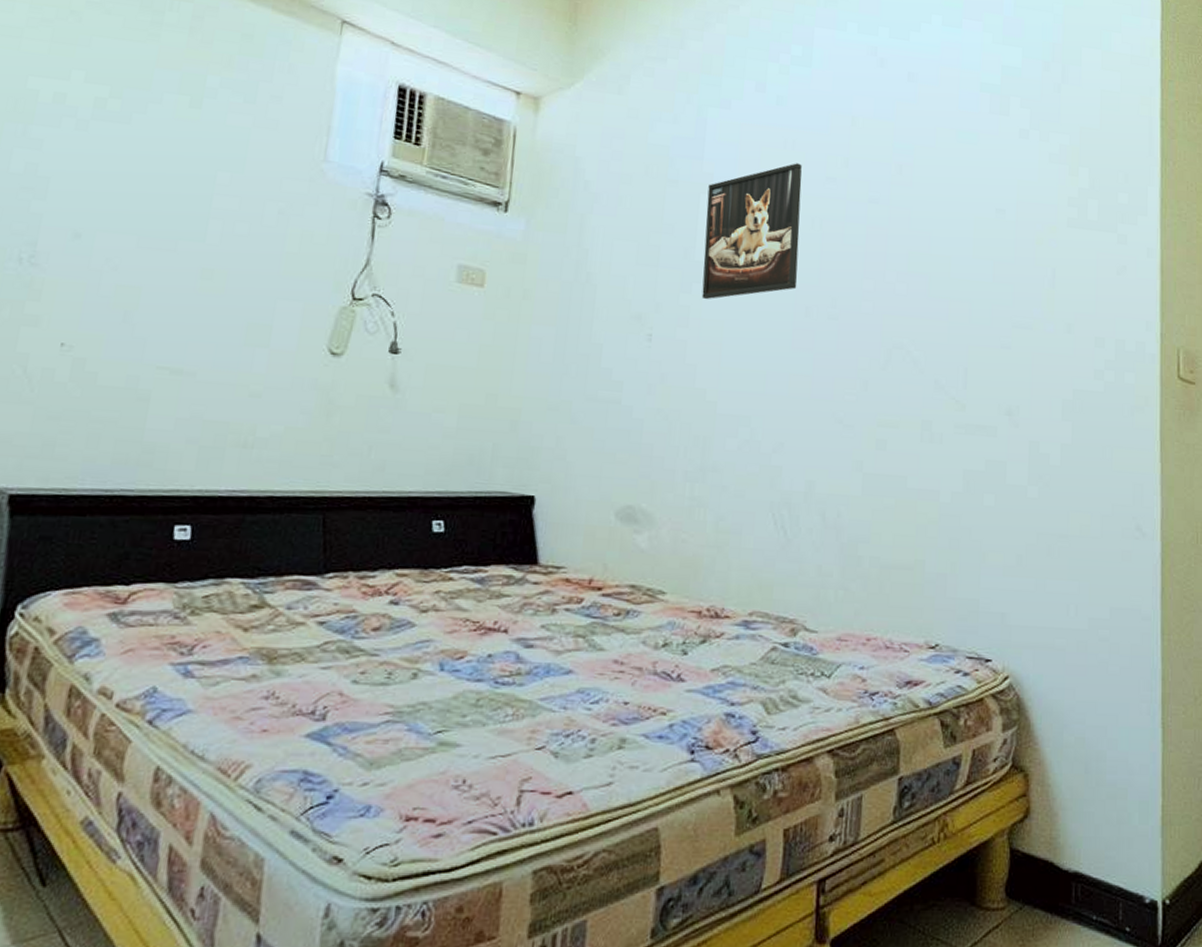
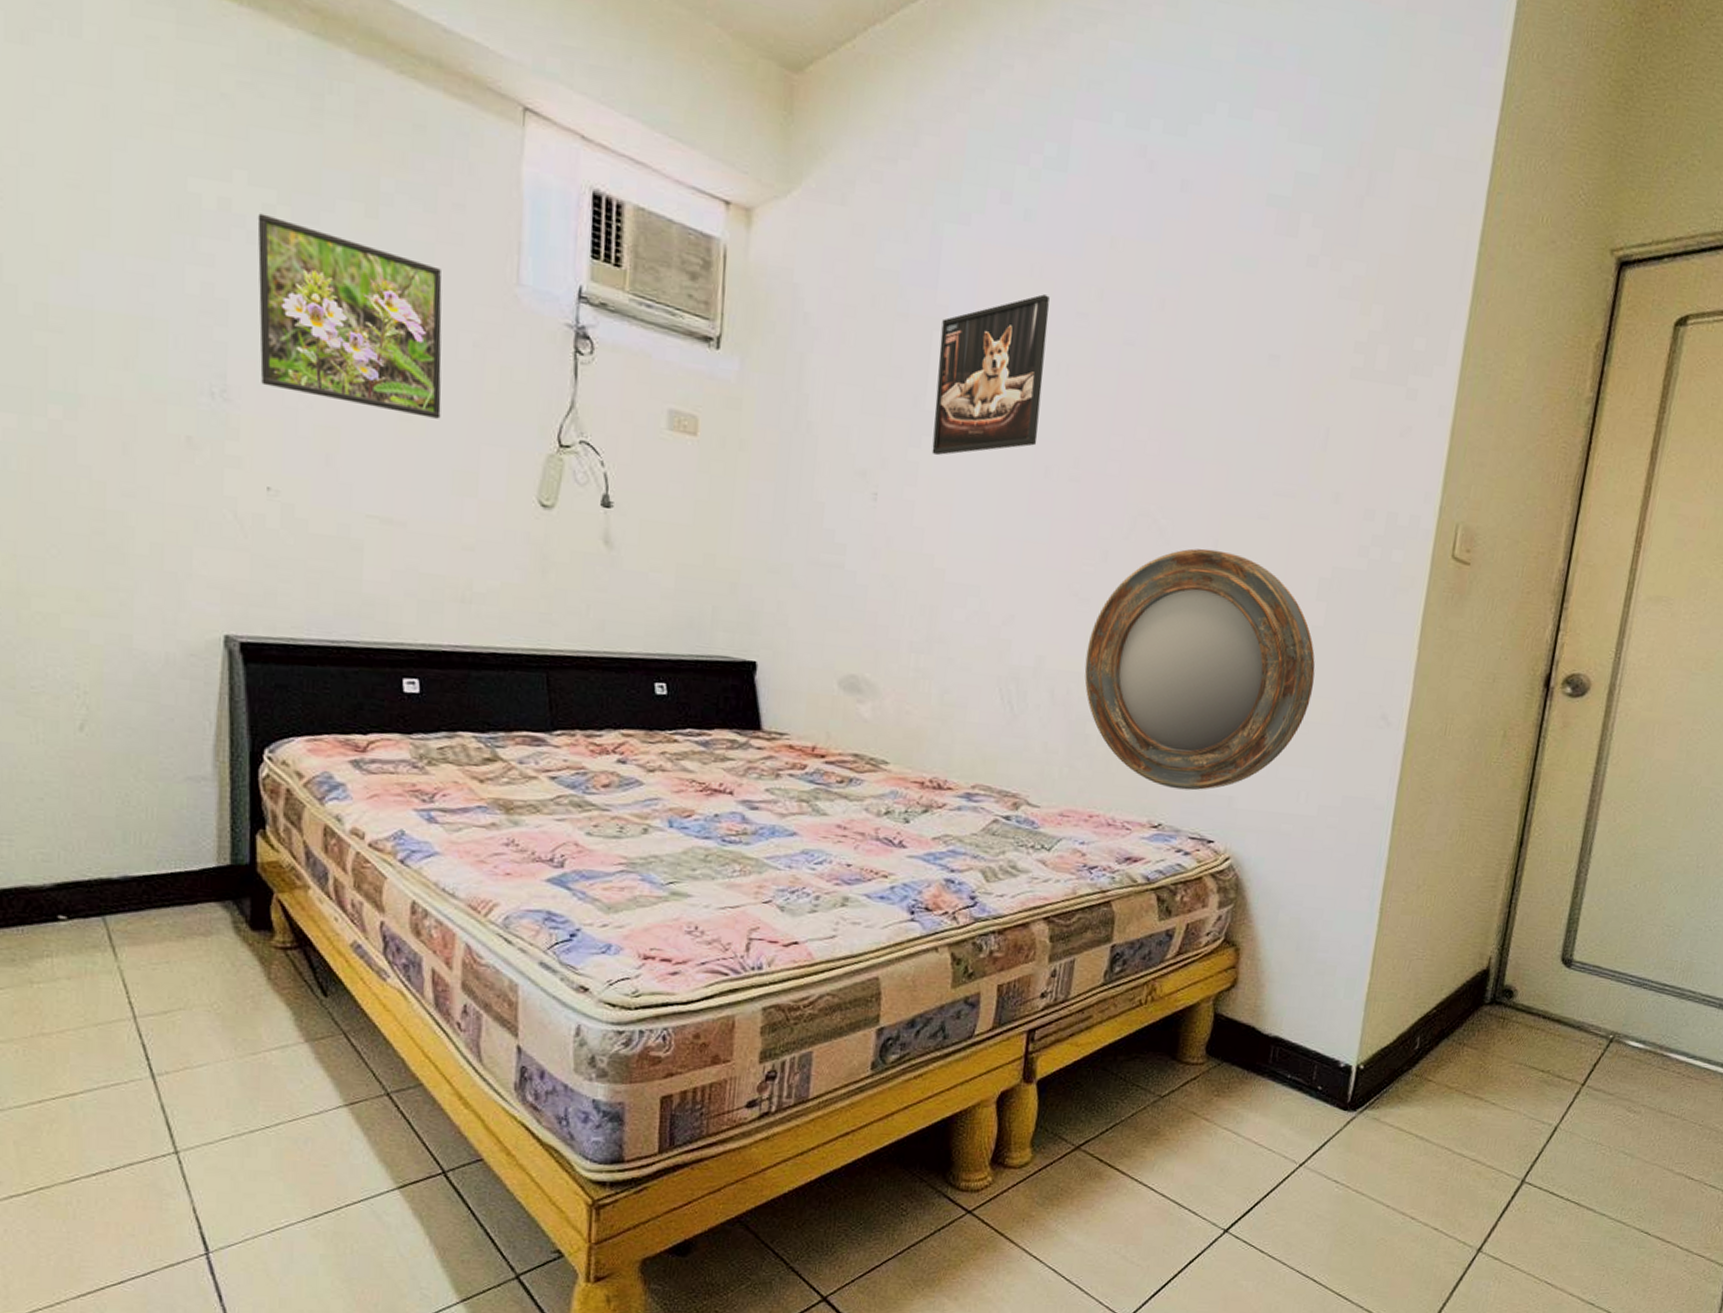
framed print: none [70,105,255,277] -> present [257,213,442,419]
home mirror: none [853,376,1069,609] -> present [1084,548,1315,791]

